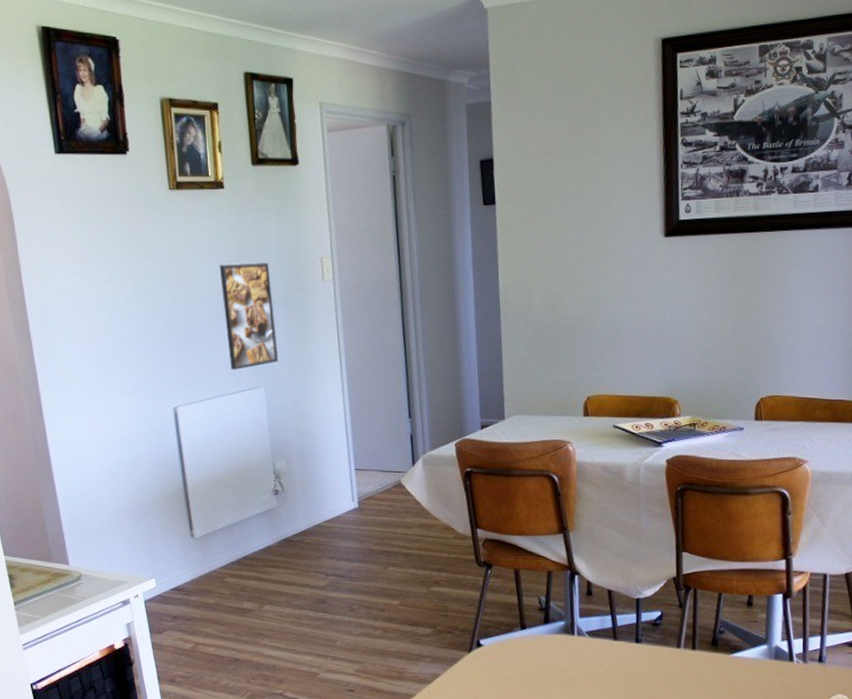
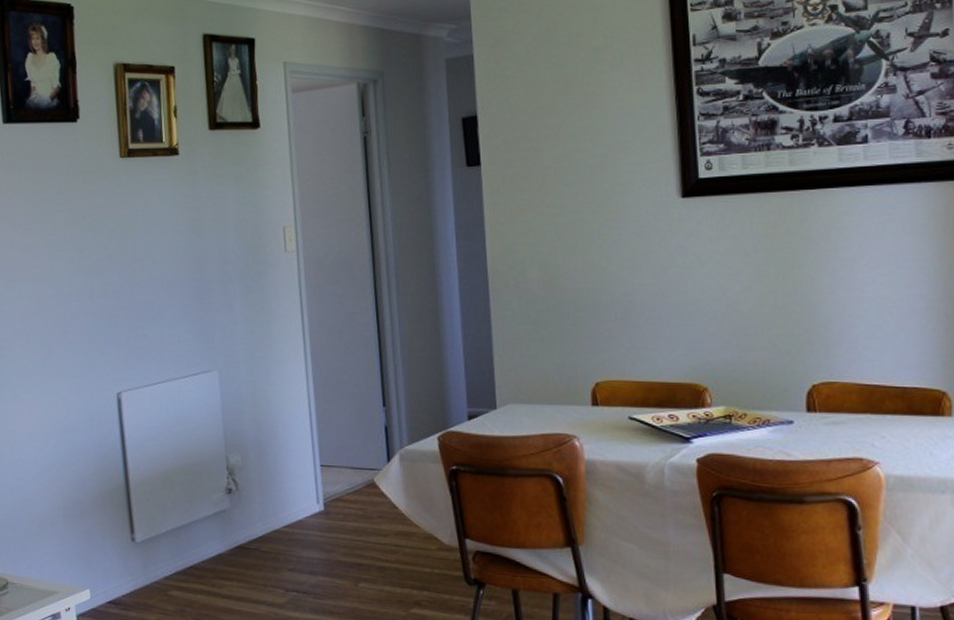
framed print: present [219,262,278,371] -> none [171,232,235,352]

